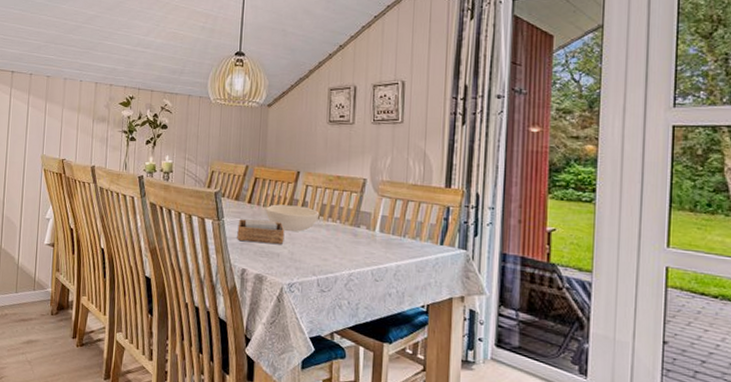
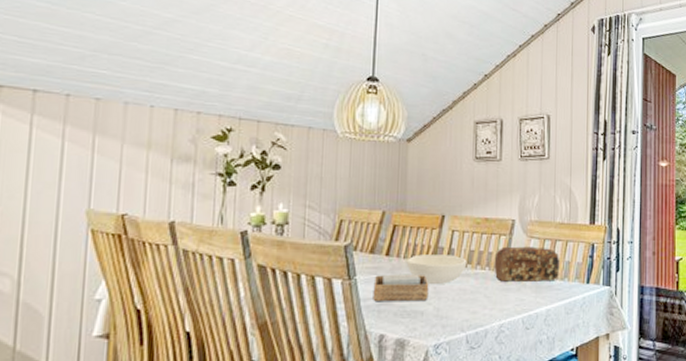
bread loaf: none [345,203,412,239] -> present [494,246,560,282]

